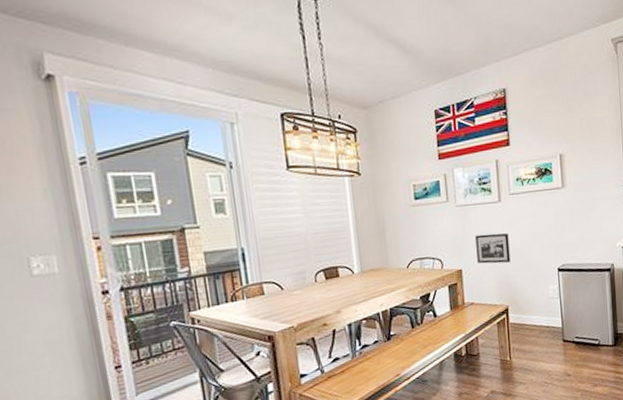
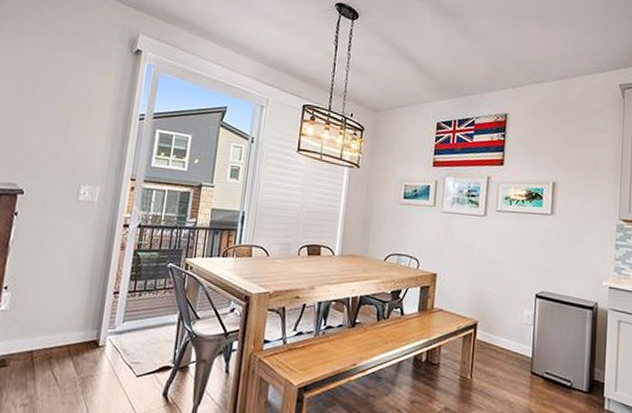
picture frame: present [475,233,511,264] -> none [453,243,489,278]

